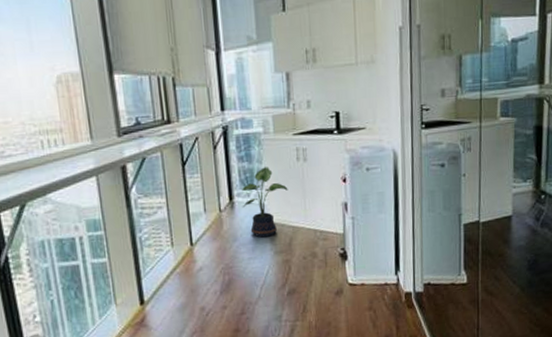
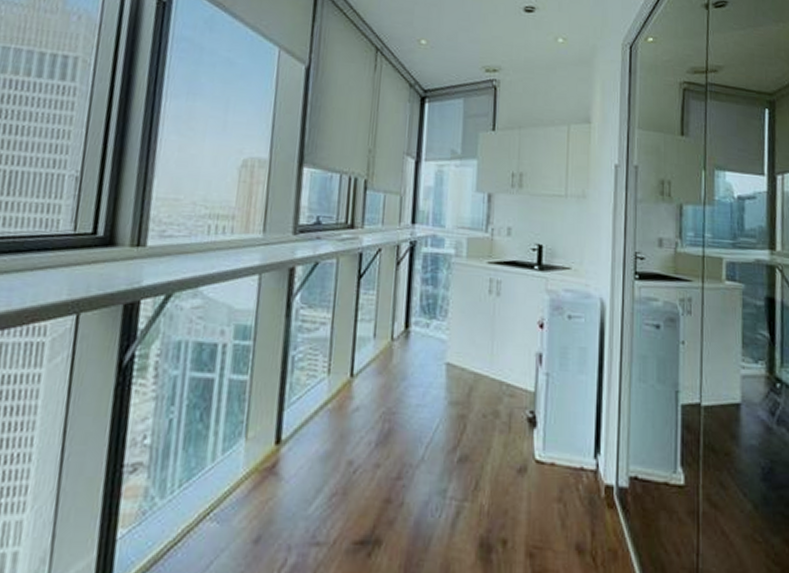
potted plant: present [242,167,288,238] -> none [418,295,475,382]

